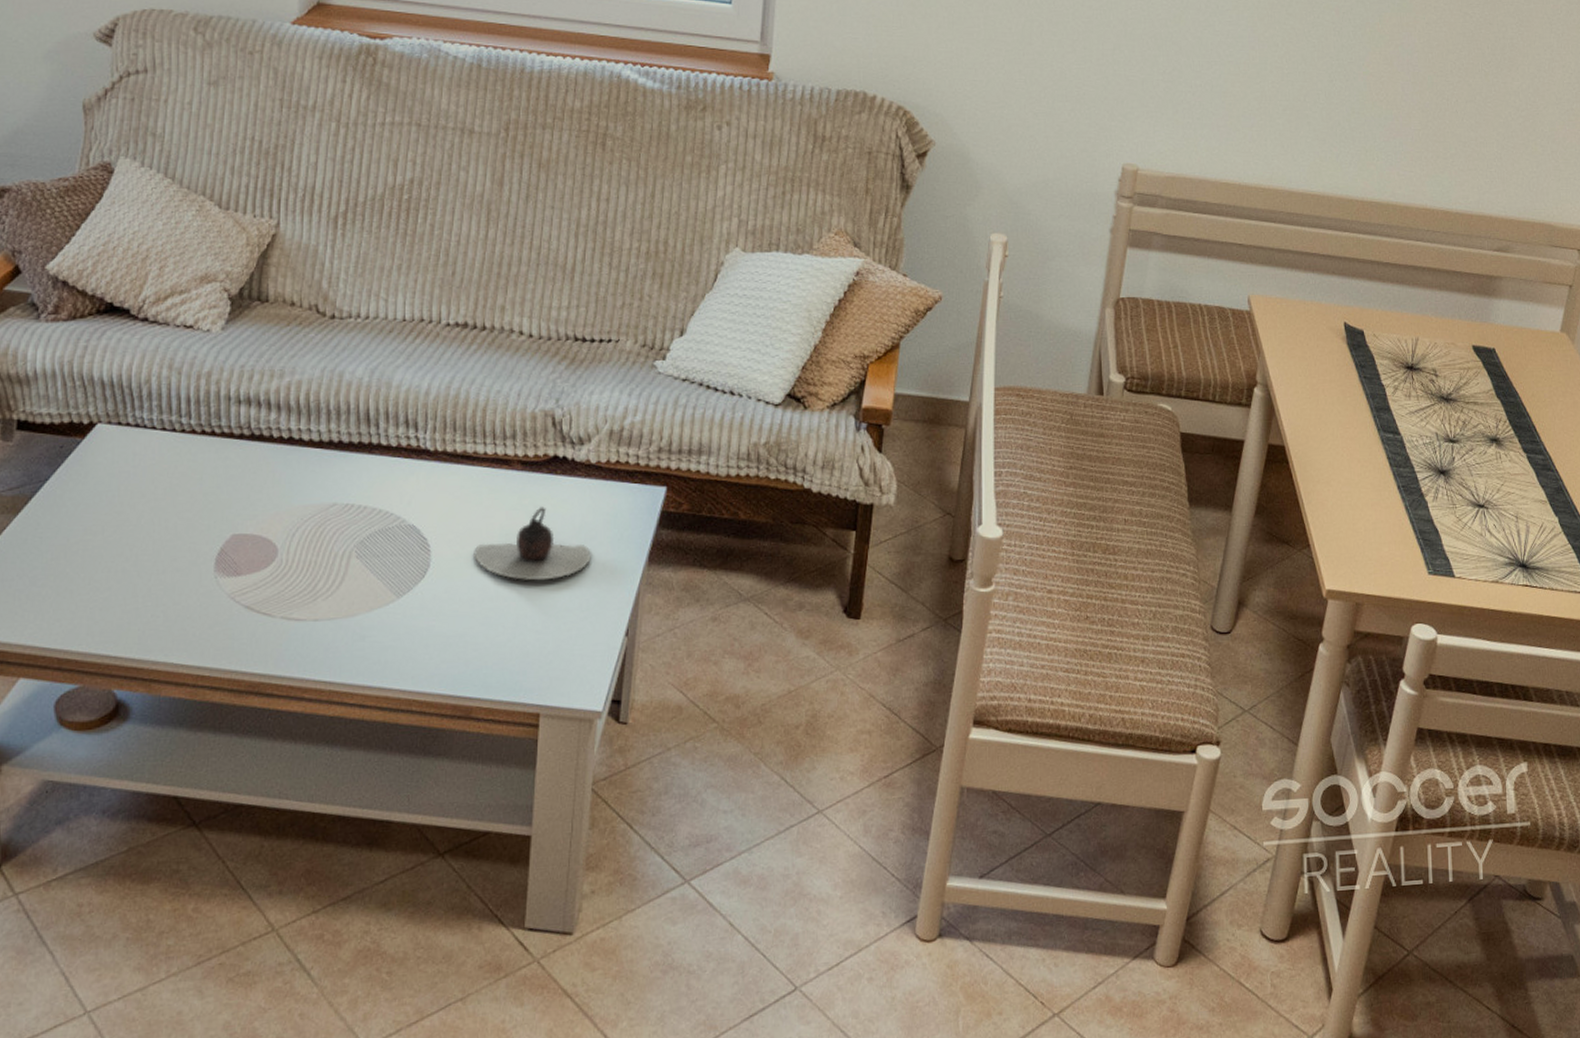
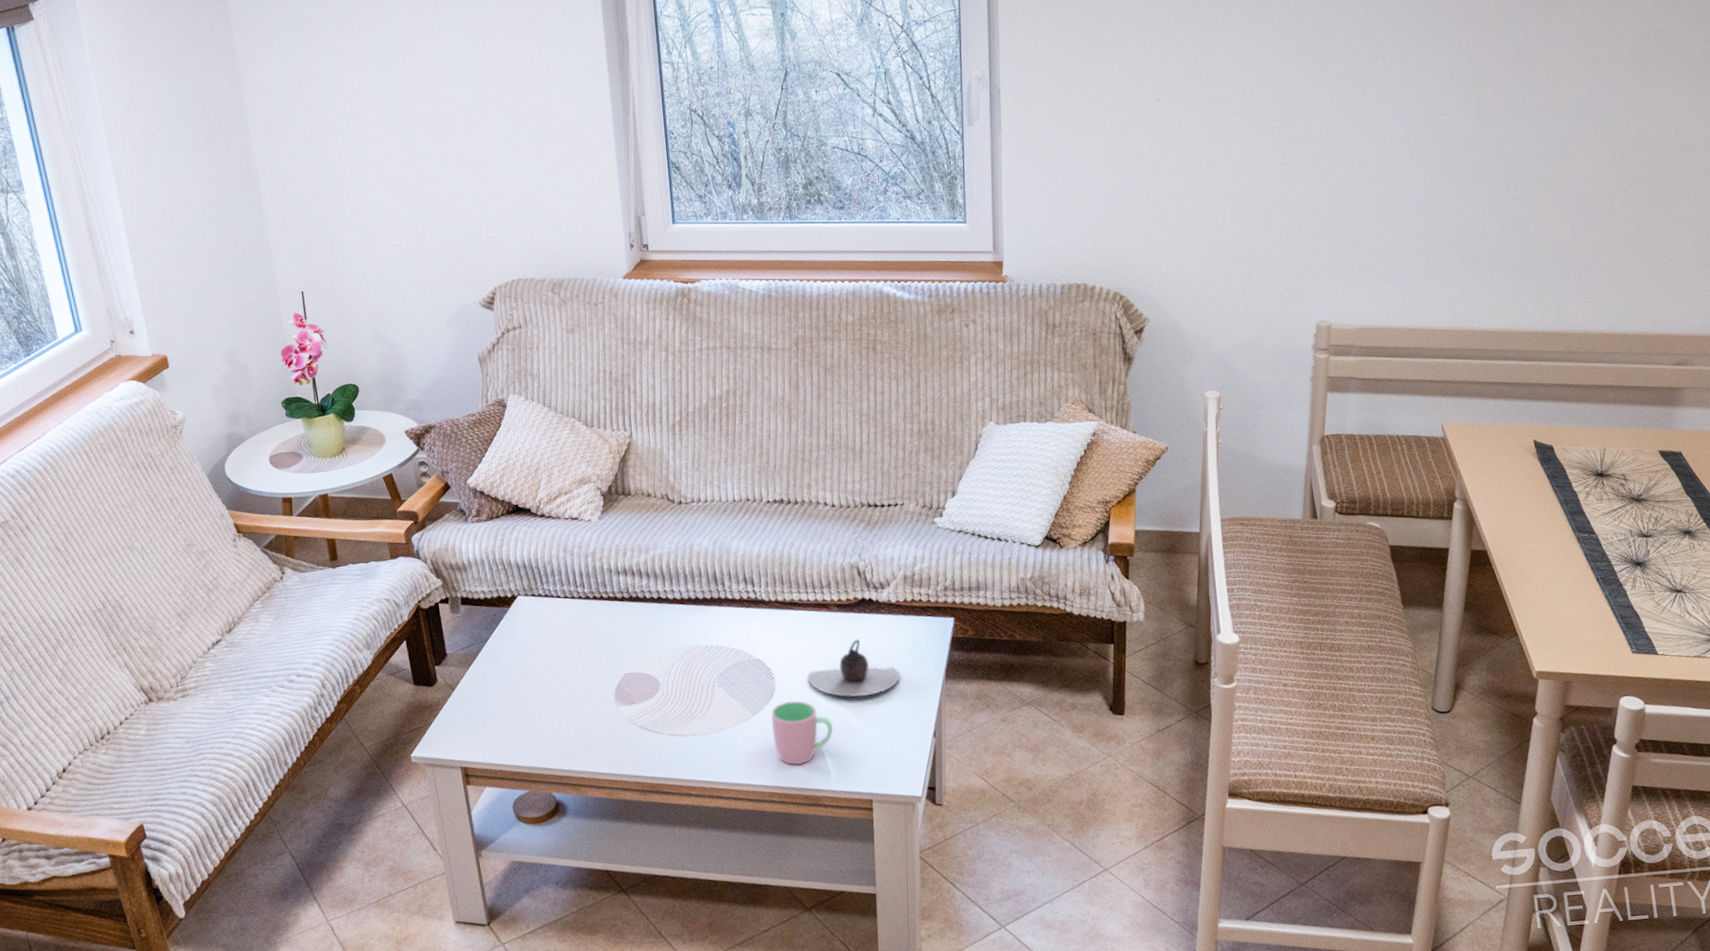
cup: none [419,581,500,666] -> present [770,700,834,766]

